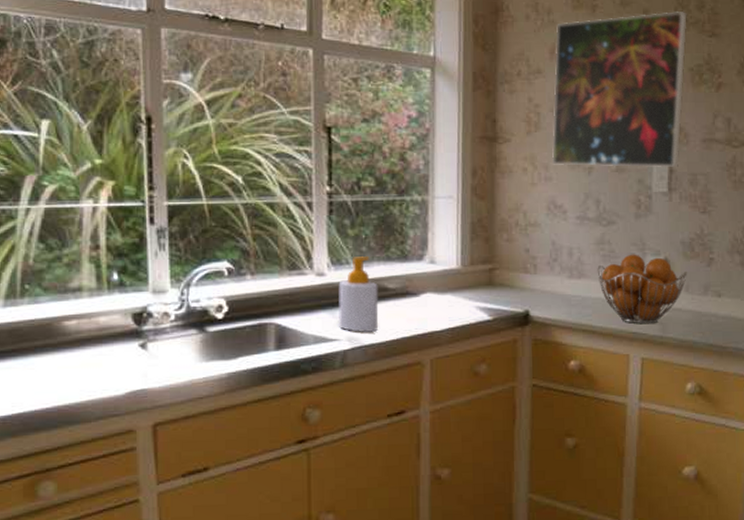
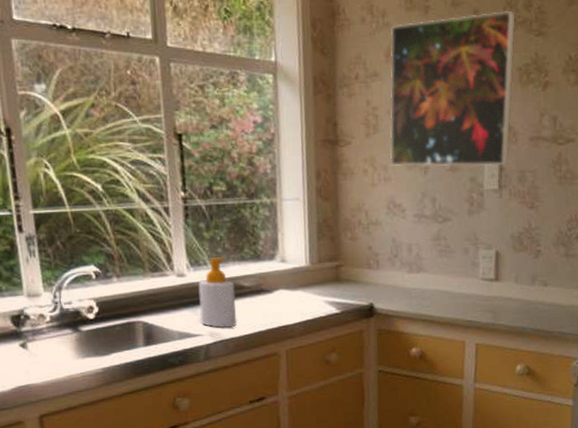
fruit basket: present [597,254,688,325] -> none [434,248,517,313]

